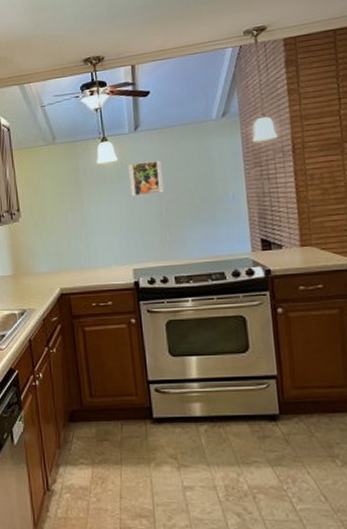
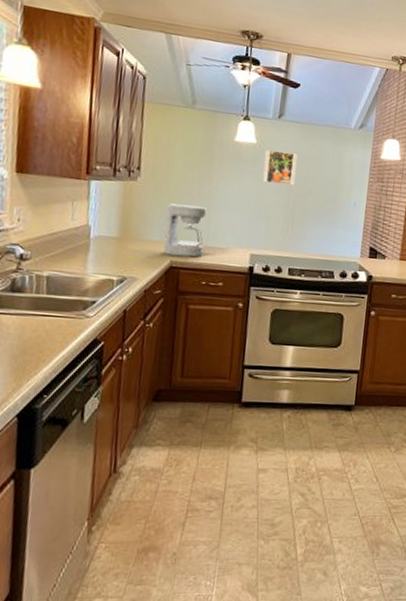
coffee maker: none [47,233,89,283] -> present [163,203,206,257]

